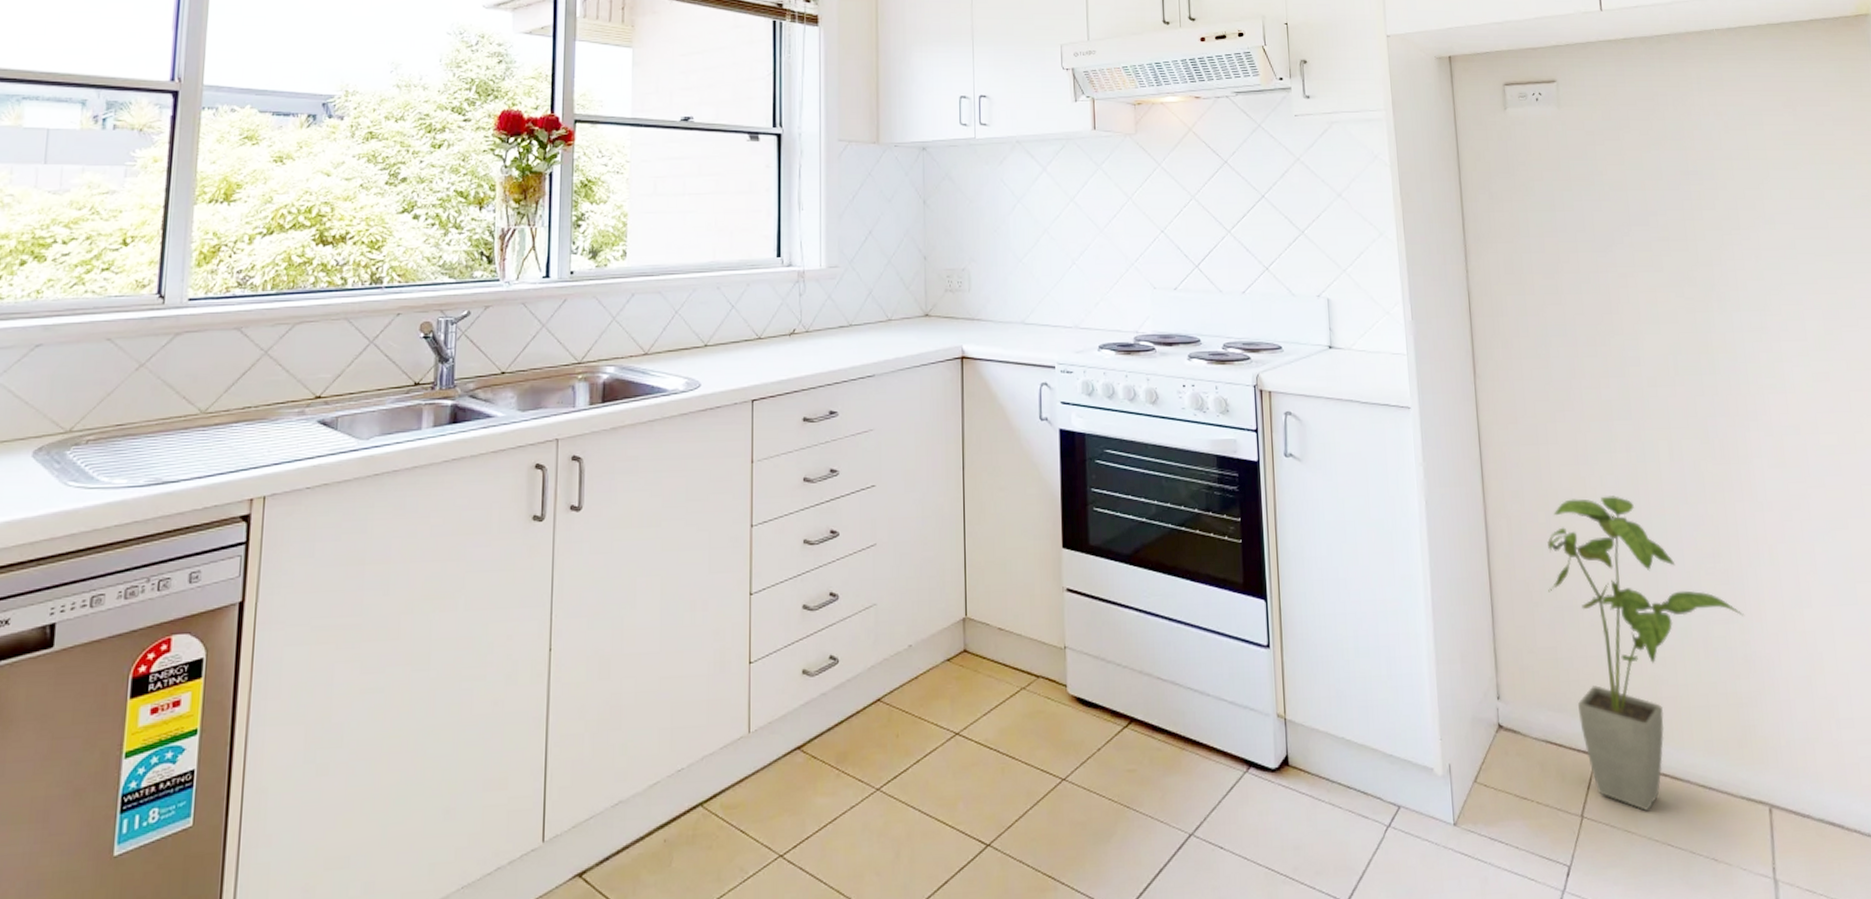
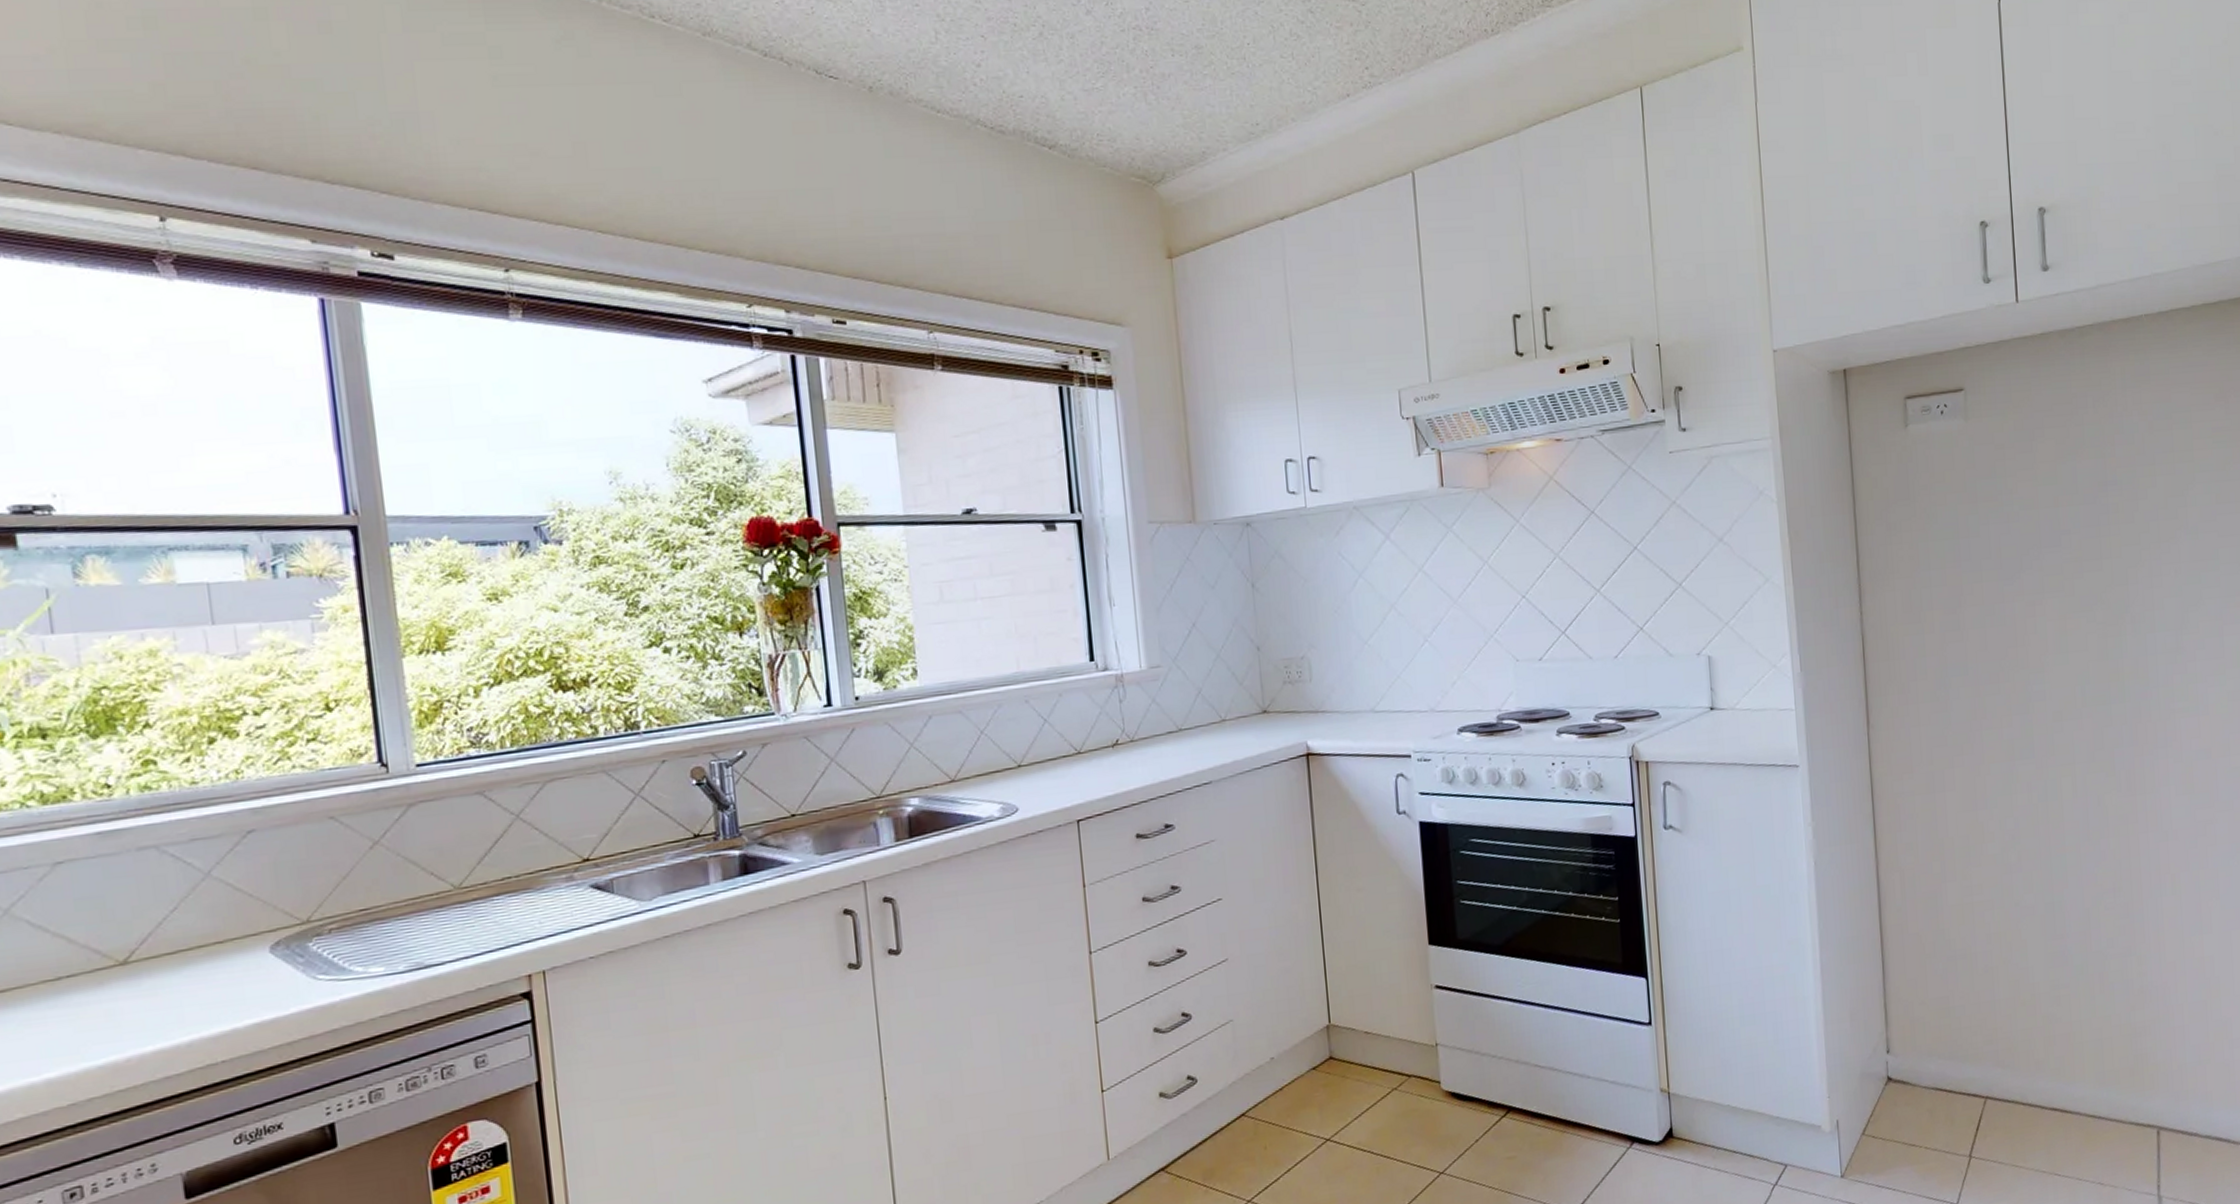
house plant: present [1547,496,1744,811] -> none [1942,838,2142,1145]

